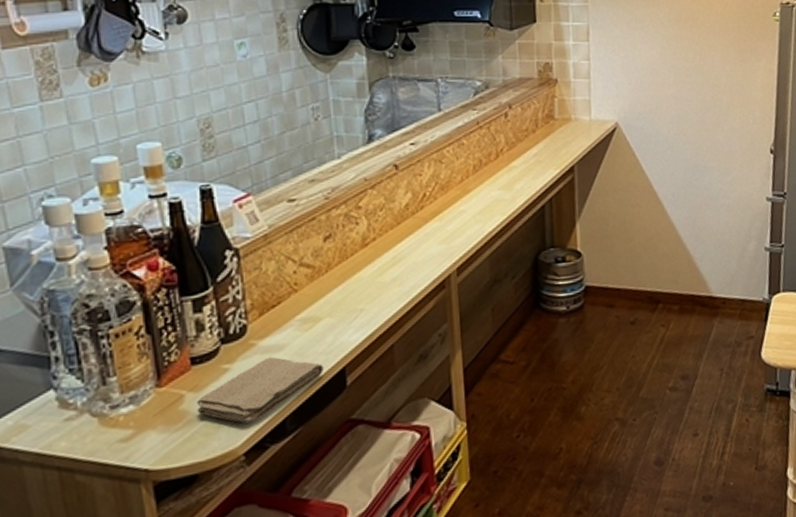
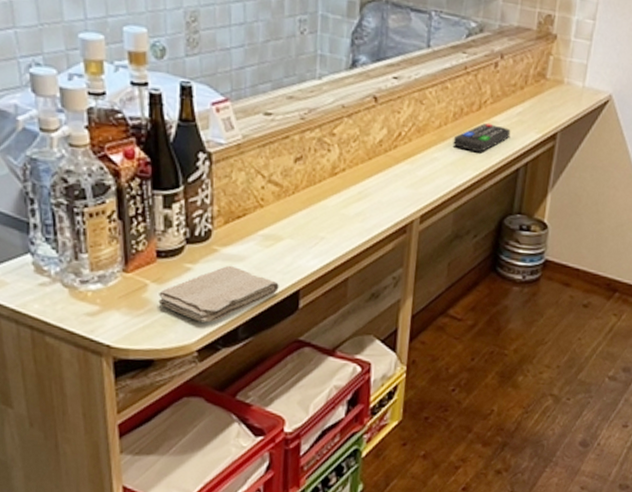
remote control: none [477,168,531,198] -> present [453,122,511,153]

